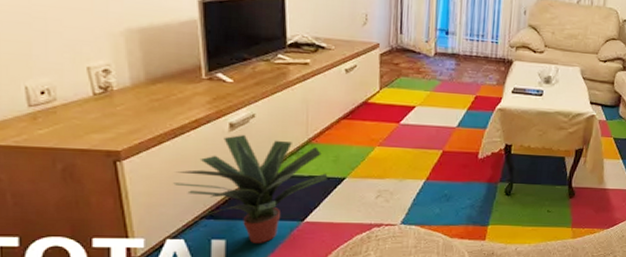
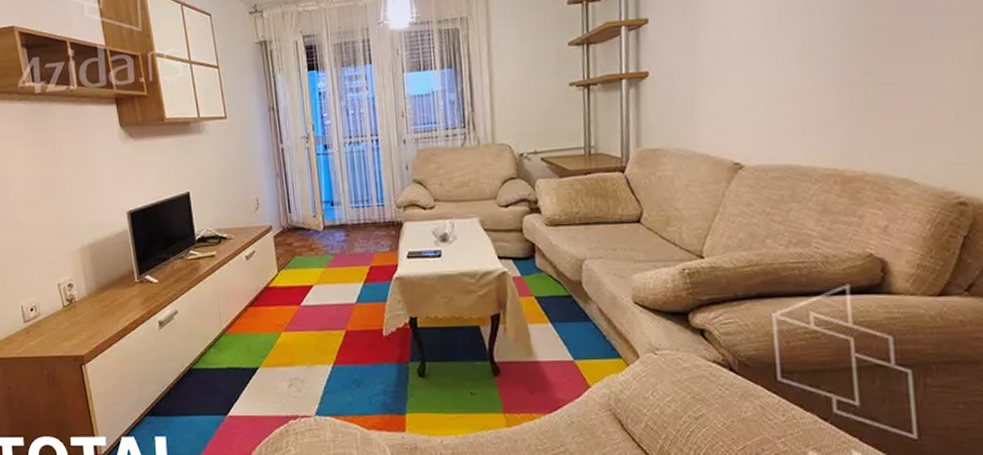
potted plant: present [173,134,328,243] -> none [122,330,243,439]

